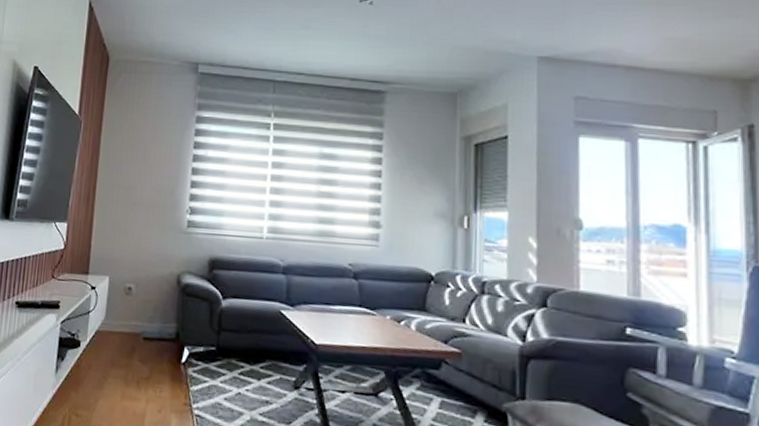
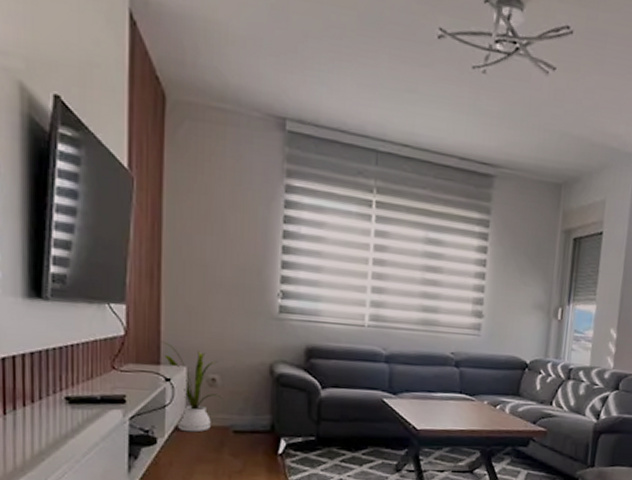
house plant: none [89,253,136,338] -> present [159,341,223,433]

